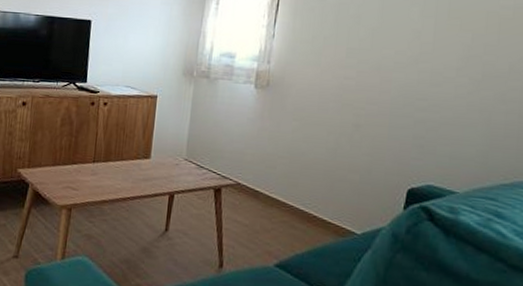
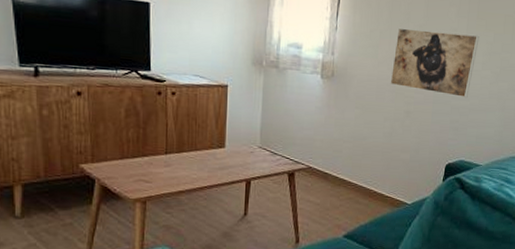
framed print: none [335,32,452,110] -> present [390,27,480,98]

